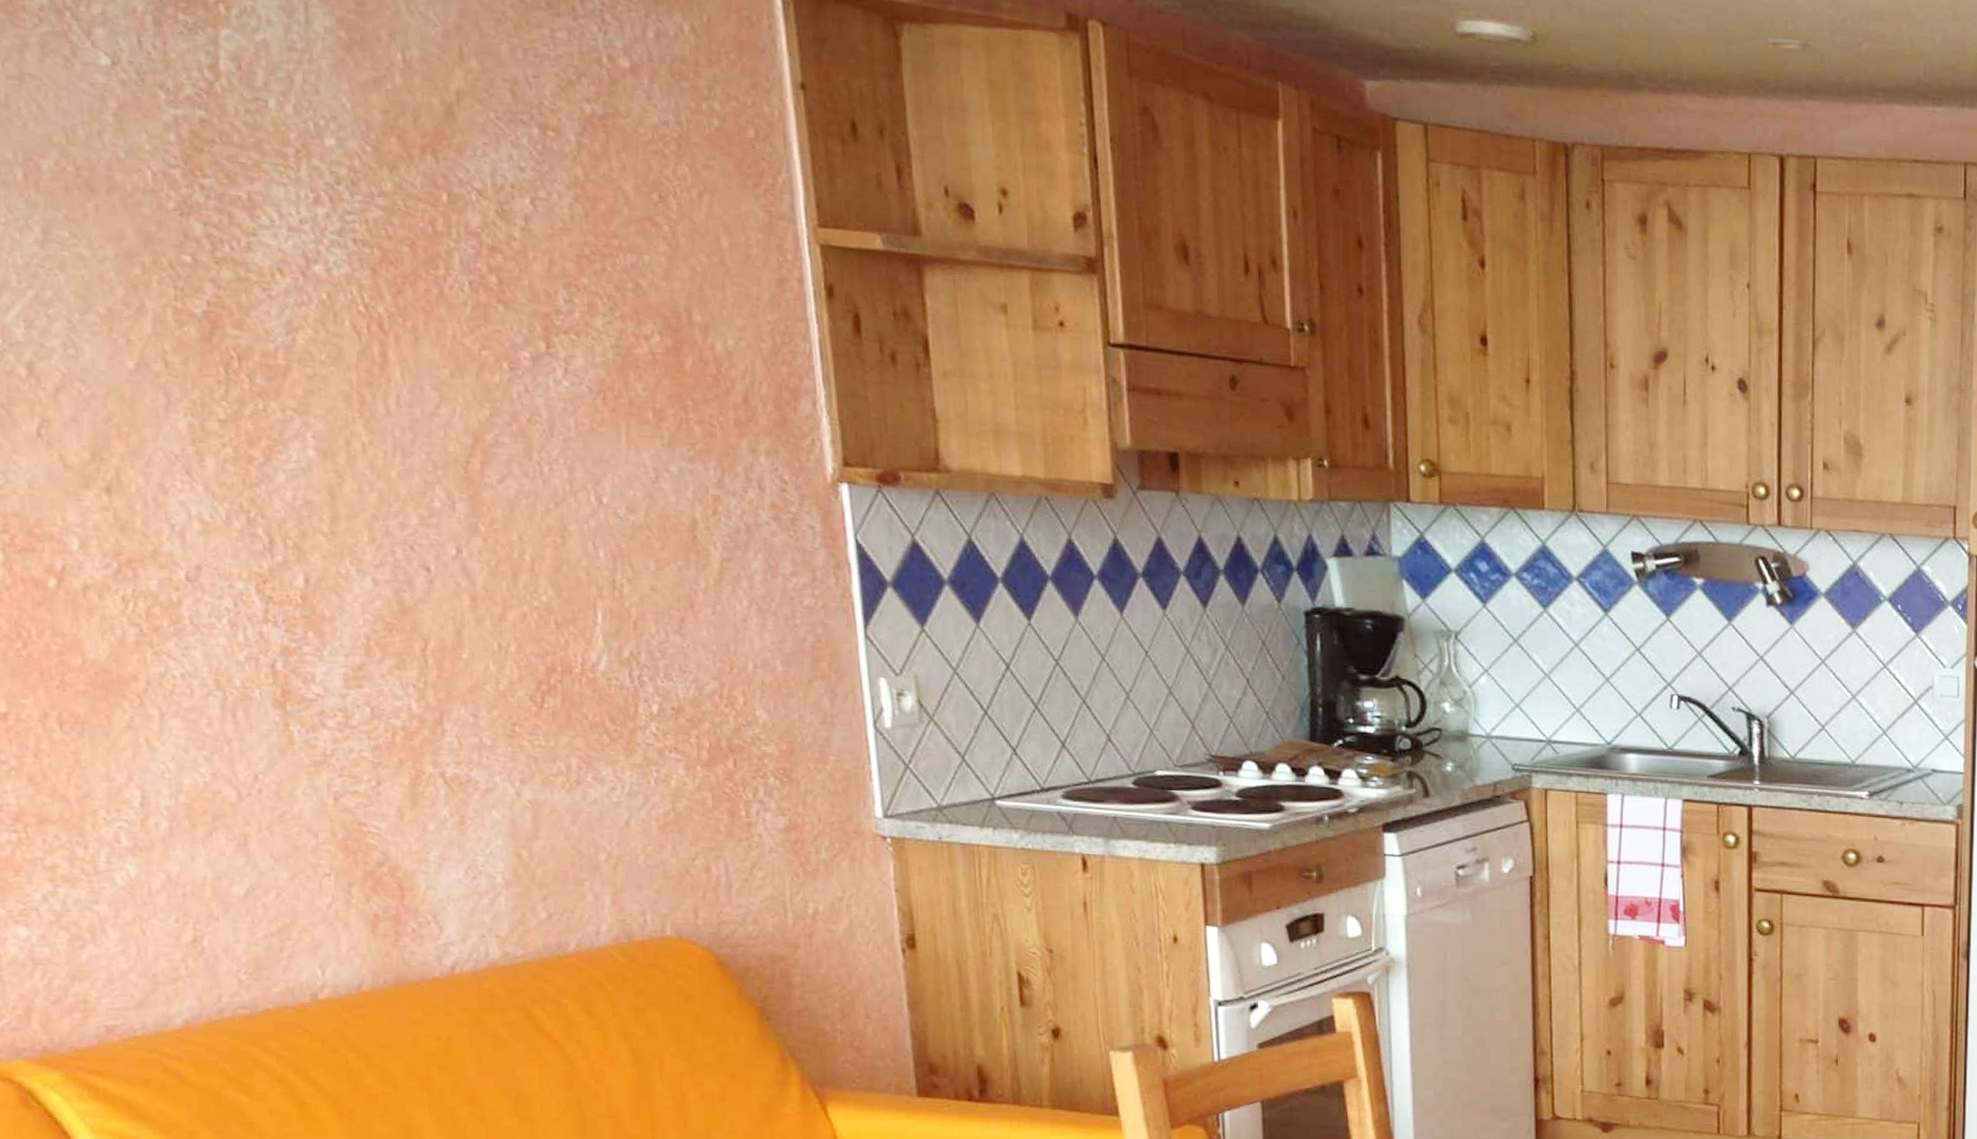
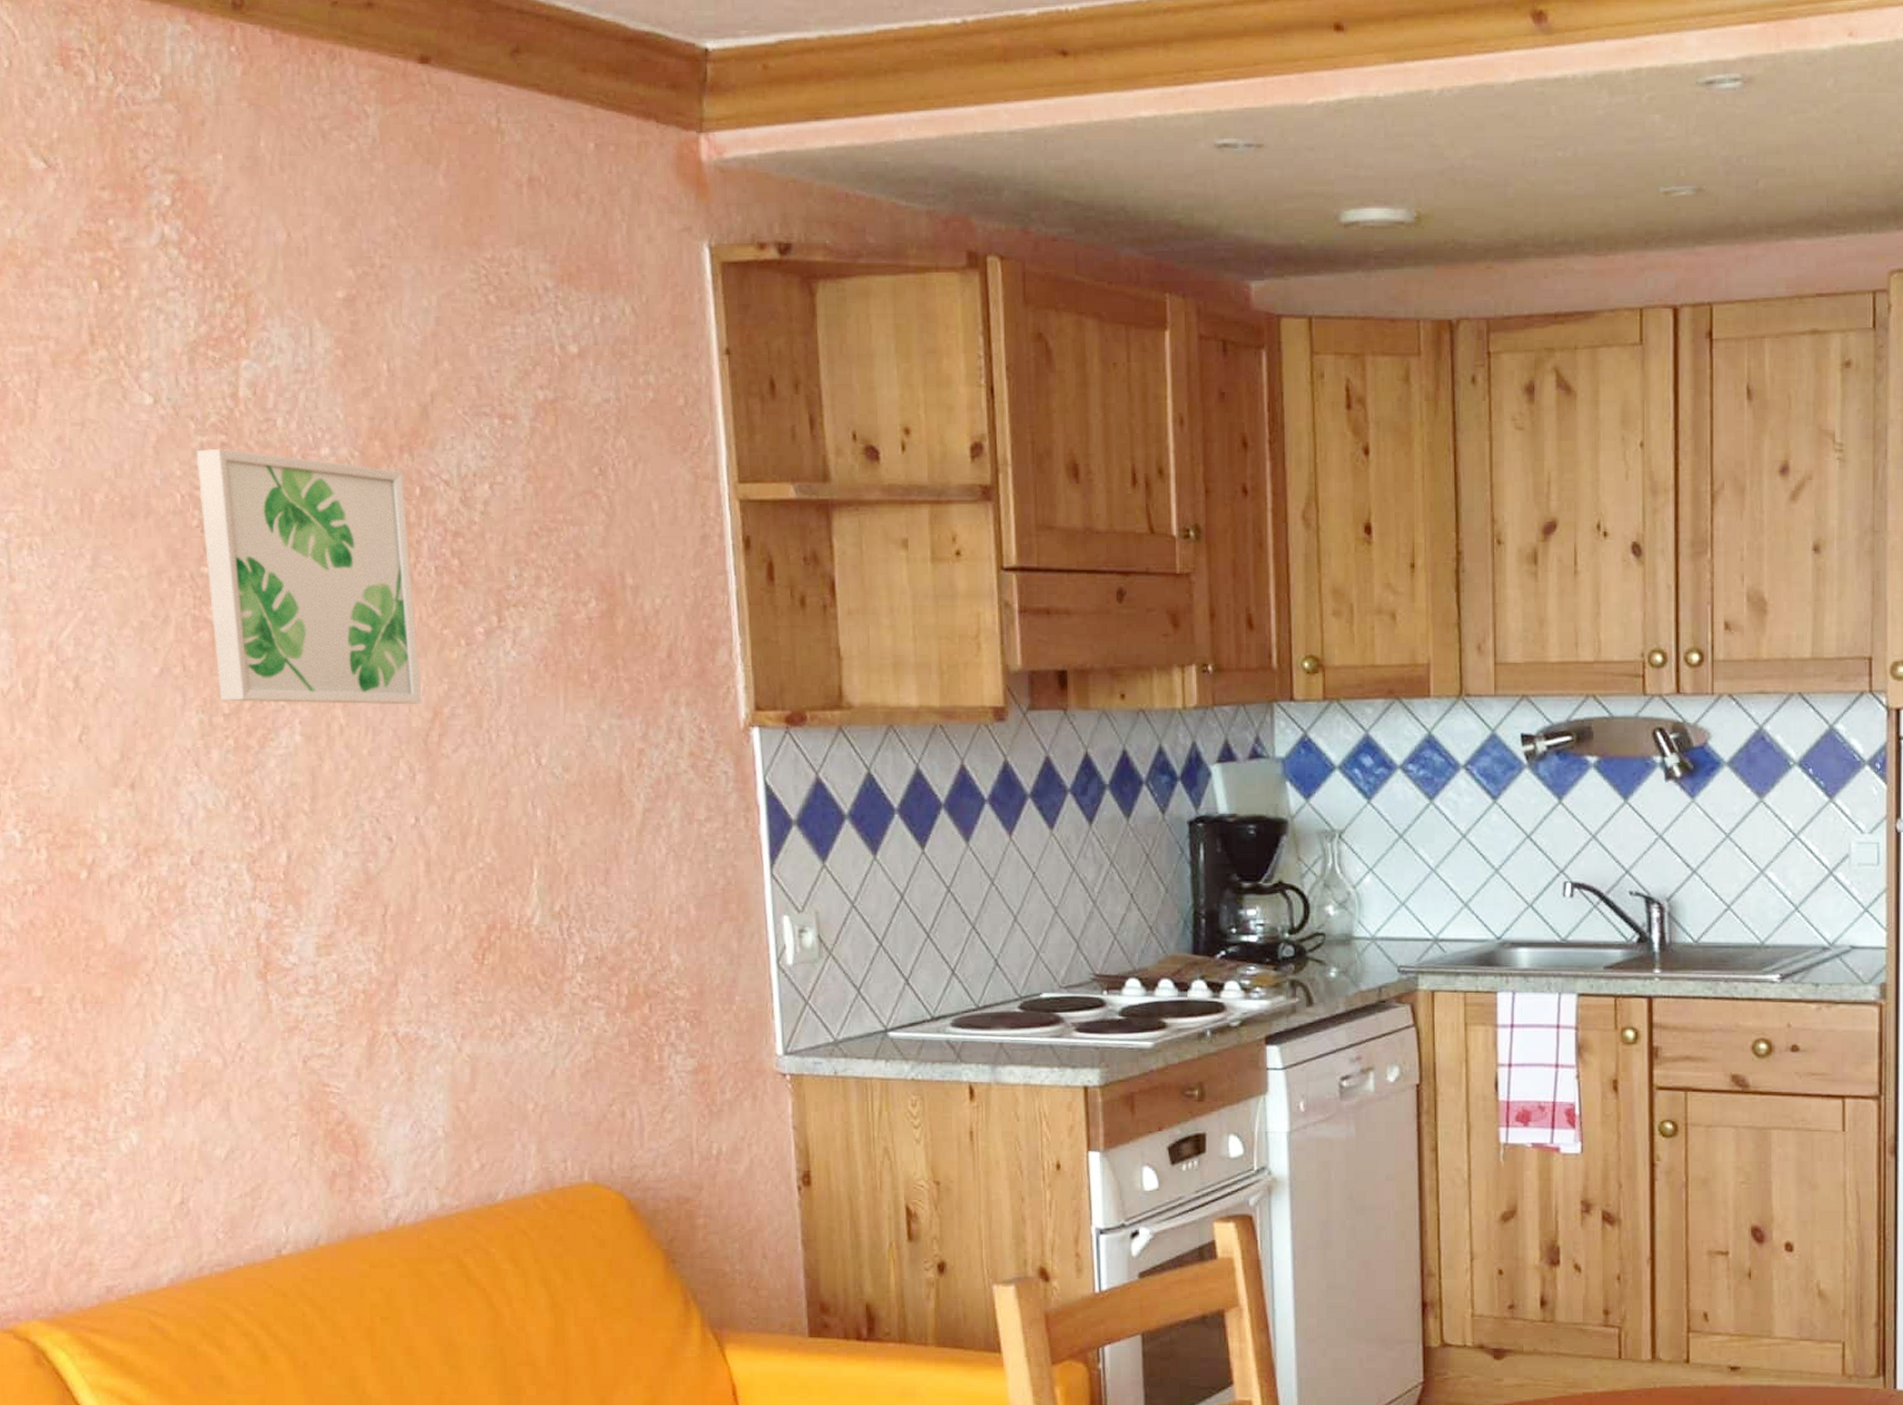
wall art: none [169,123,460,428] -> present [196,448,422,705]

